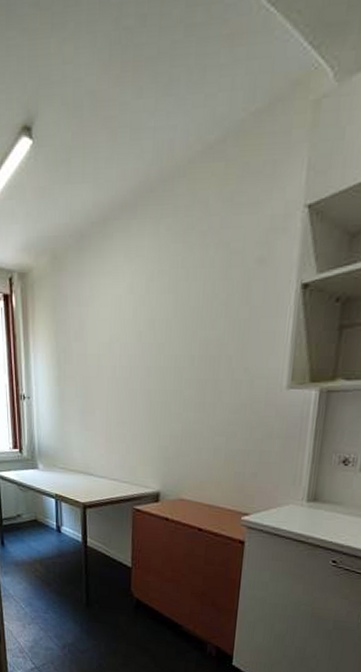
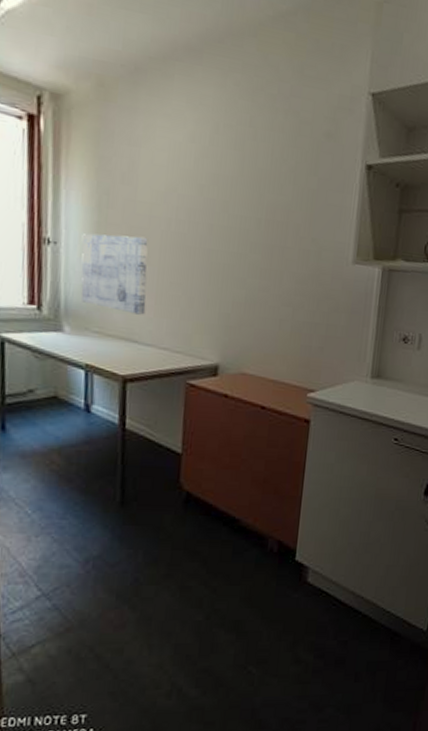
wall art: none [47,385,99,452] -> present [81,234,148,315]

